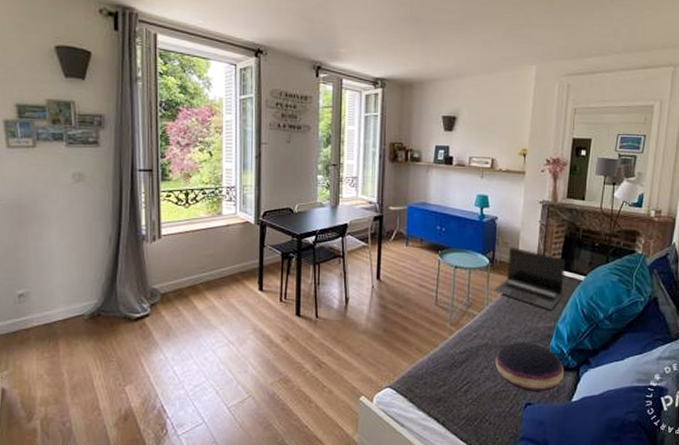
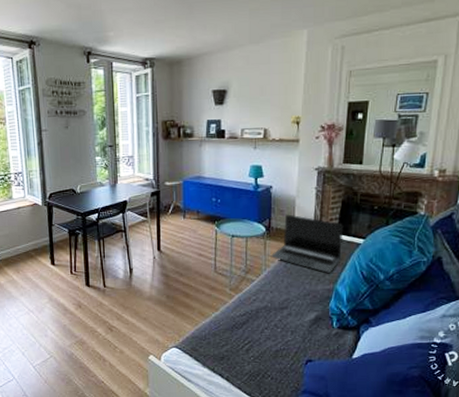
cushion: present [495,342,565,392] -> none [275,304,345,350]

